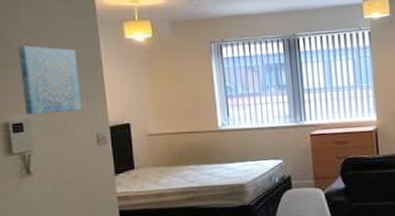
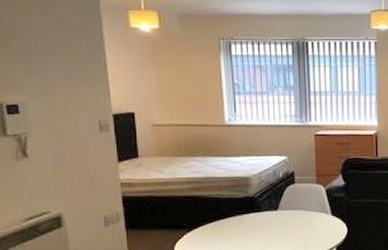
wall art: present [19,45,82,115] -> none [12,25,83,97]

